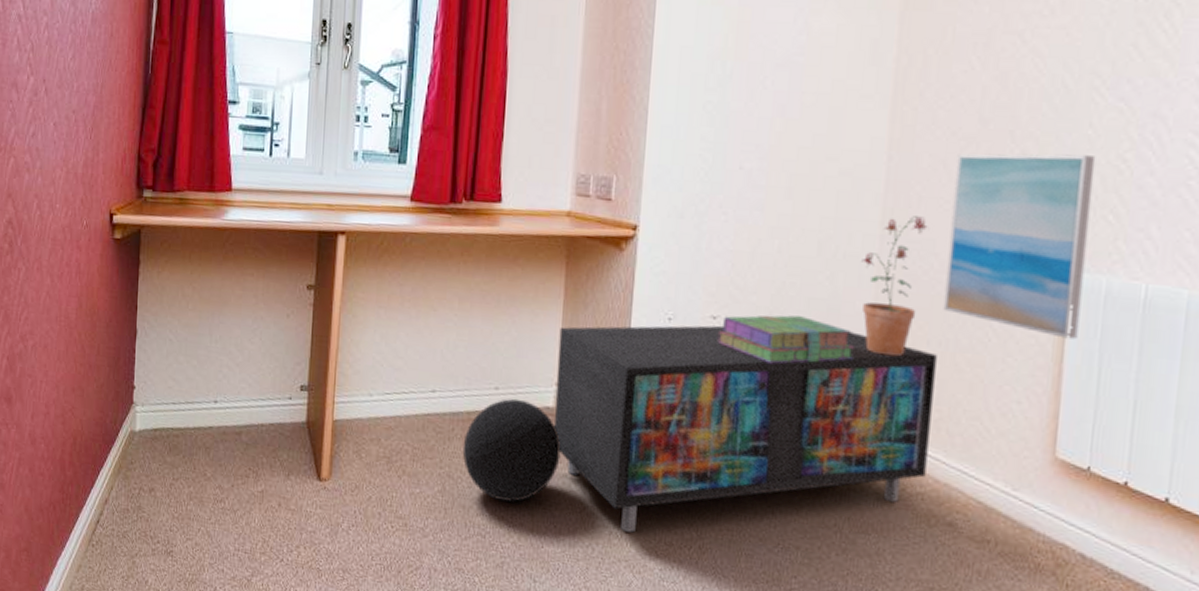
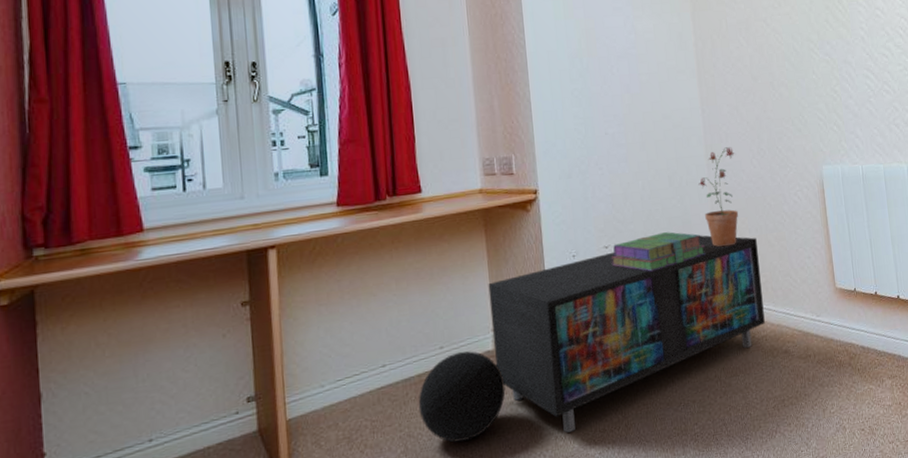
wall art: present [943,154,1096,340] -> none [744,91,833,210]

